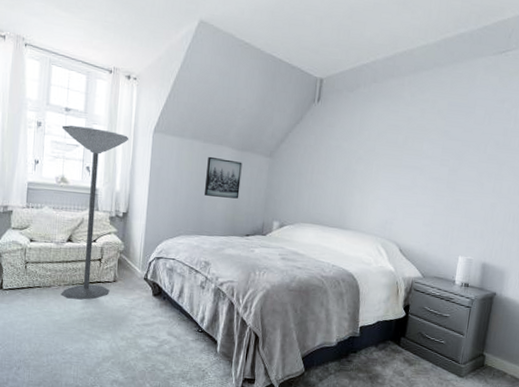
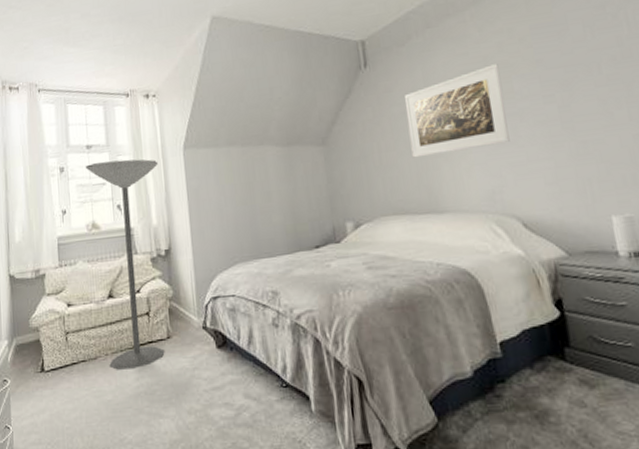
wall art: present [204,156,242,199] -> none [250,159,297,209]
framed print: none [336,125,418,188] -> present [405,64,510,158]

